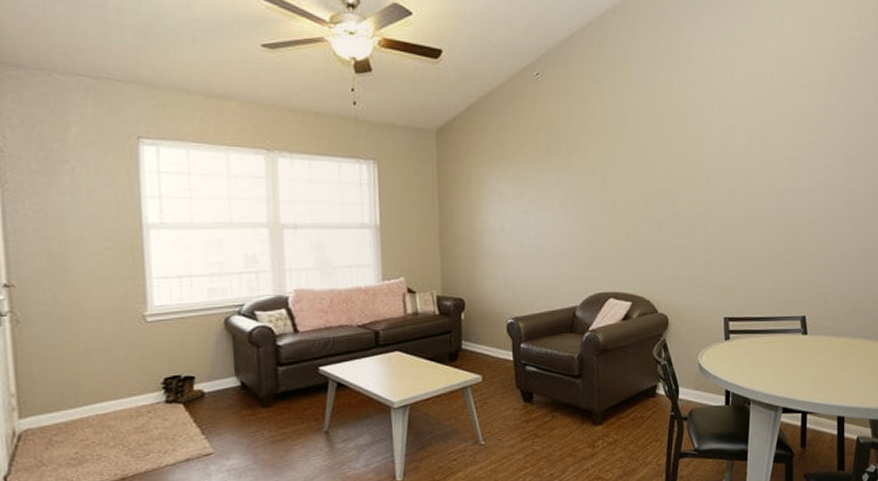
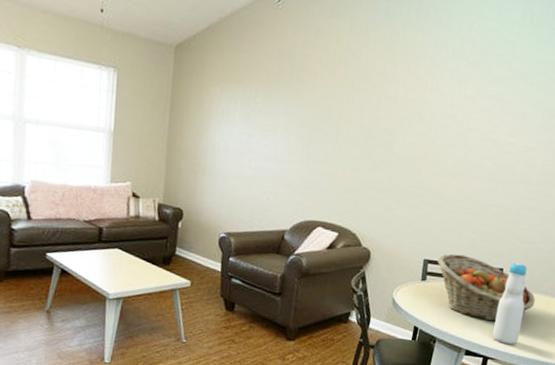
fruit basket: none [738,307,844,373] -> present [437,253,536,322]
bottle: none [807,308,834,395] -> present [492,262,528,344]

